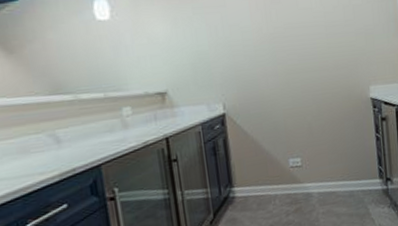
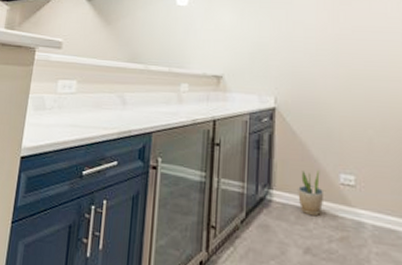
potted plant: none [256,161,278,200] -> present [298,170,323,216]

